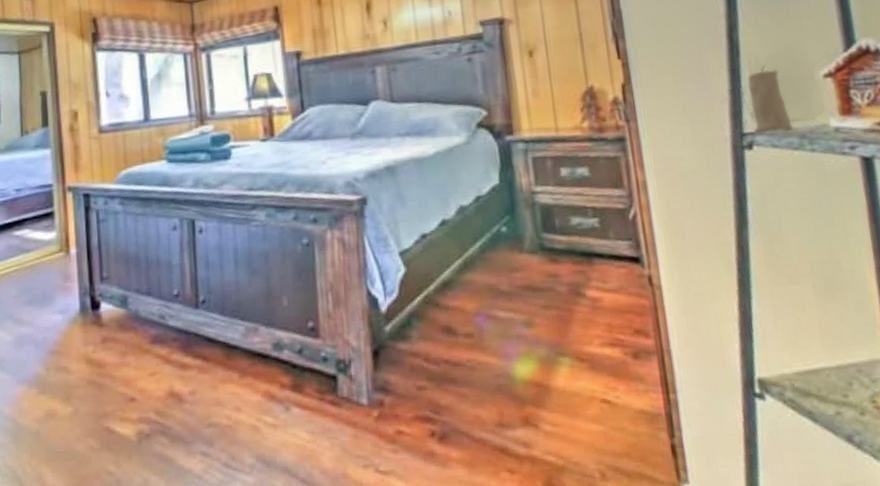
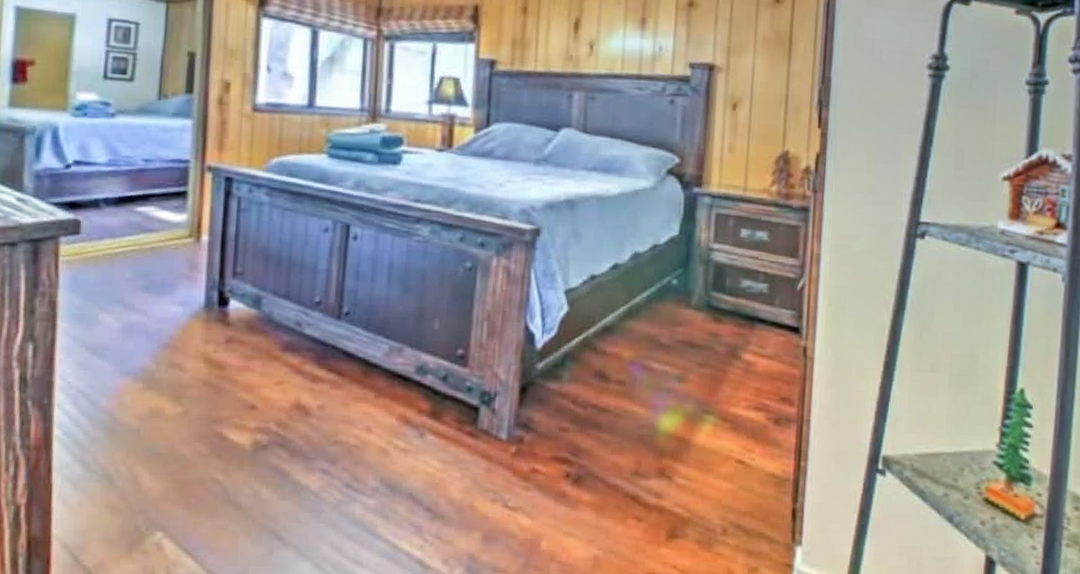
candle: present [747,65,793,134] -> none [929,159,965,226]

